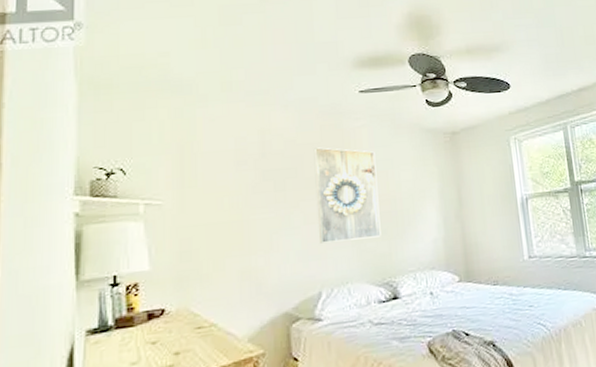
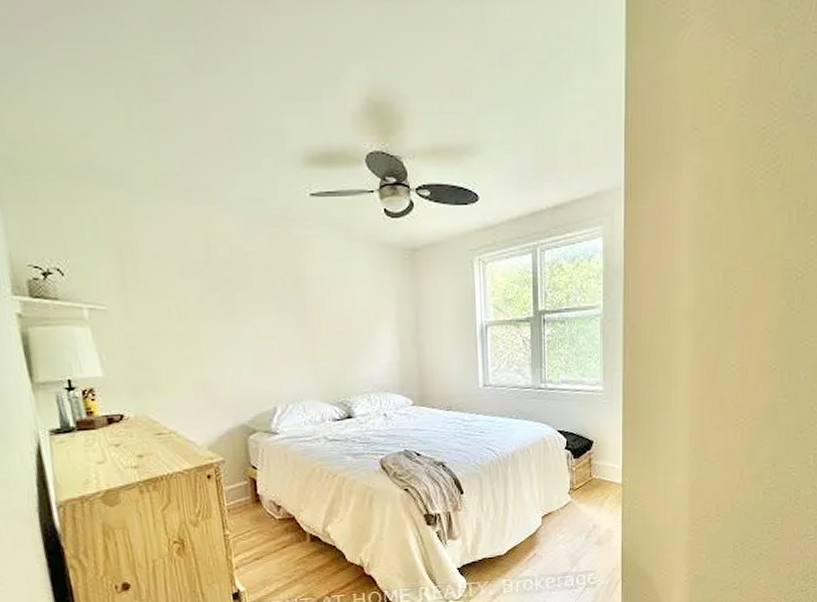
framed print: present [313,147,381,243] -> none [262,257,336,360]

